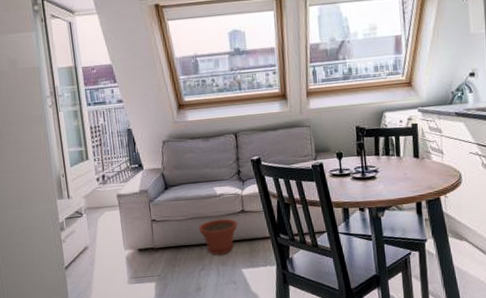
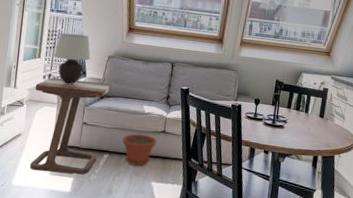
side table: none [90,171,189,283] -> present [30,77,112,181]
table lamp: none [102,123,144,182] -> present [53,32,91,85]

